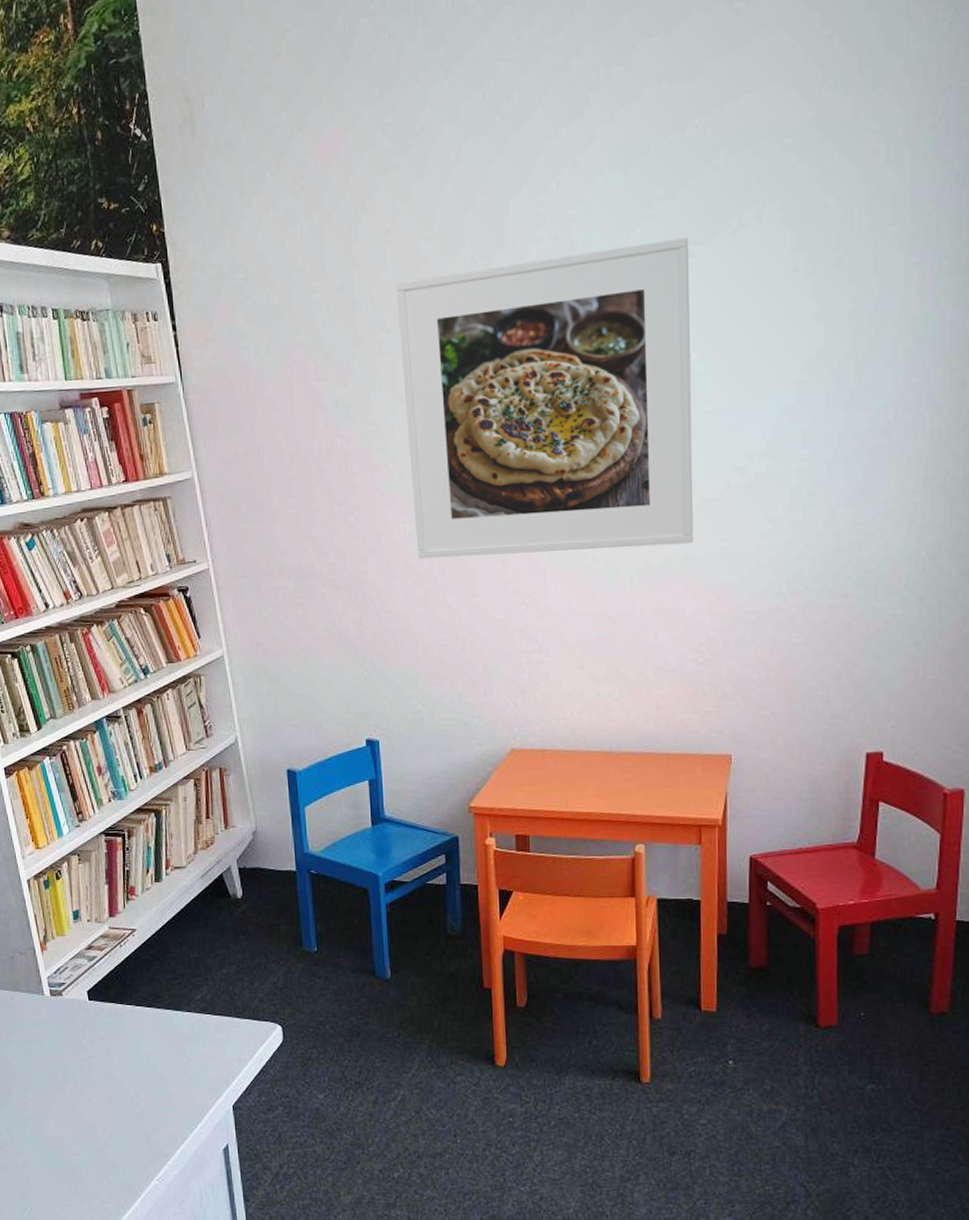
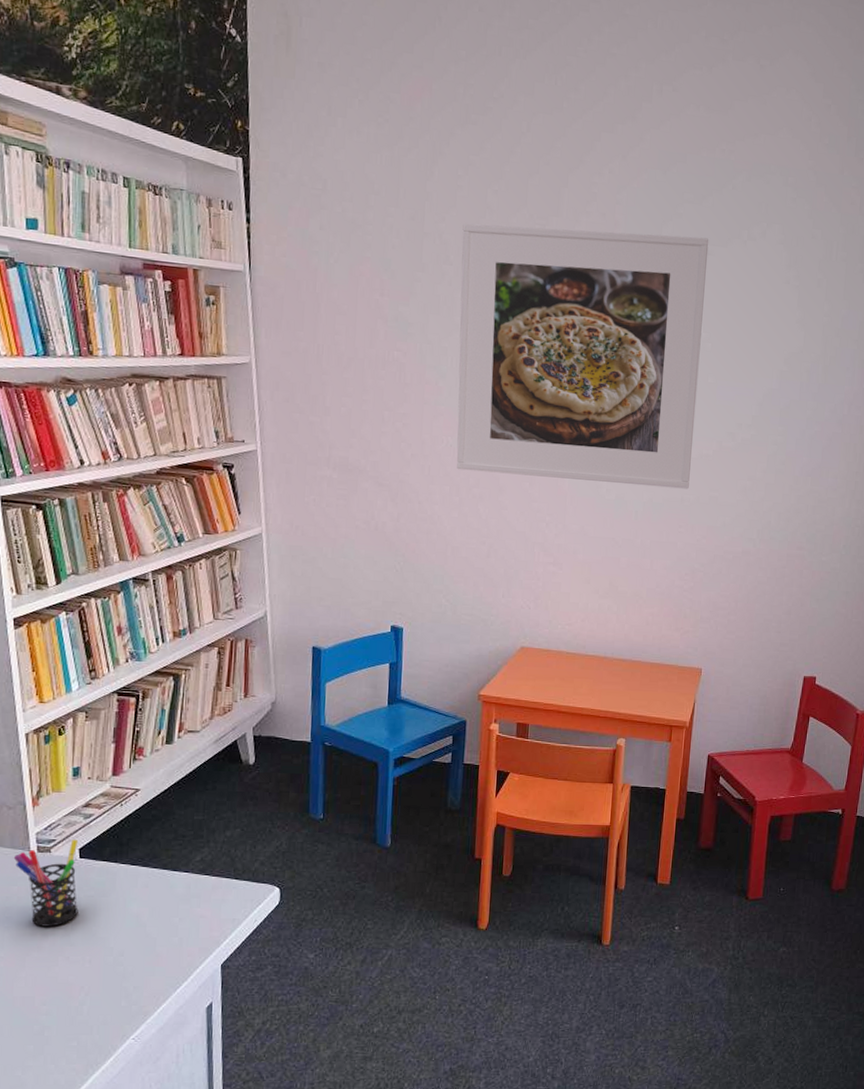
pen holder: none [30,982,94,1069] -> present [13,840,79,927]

